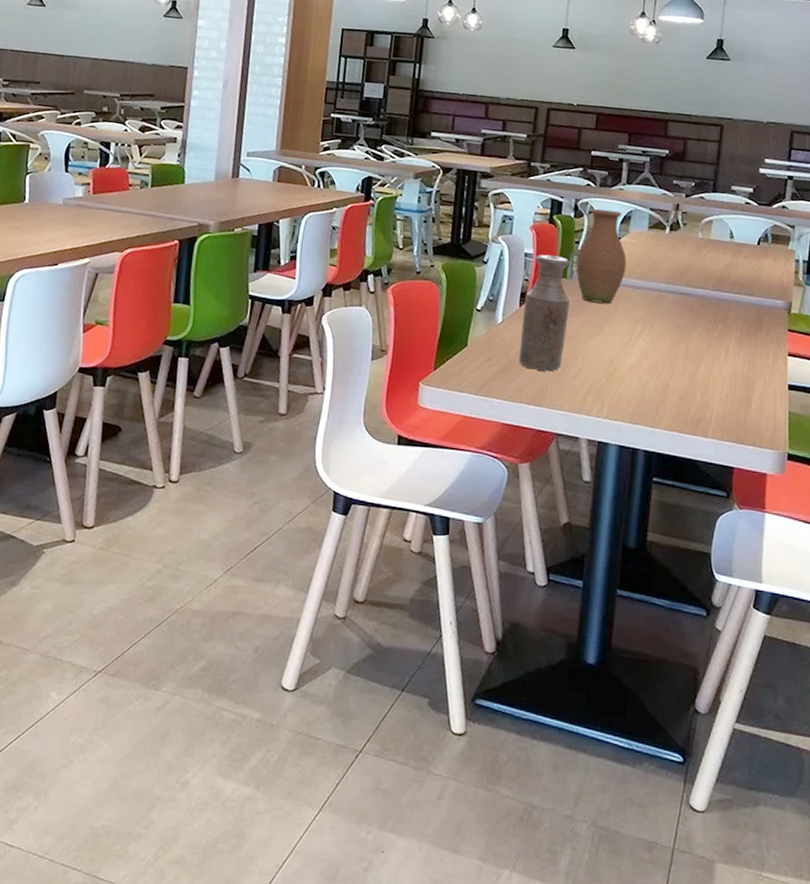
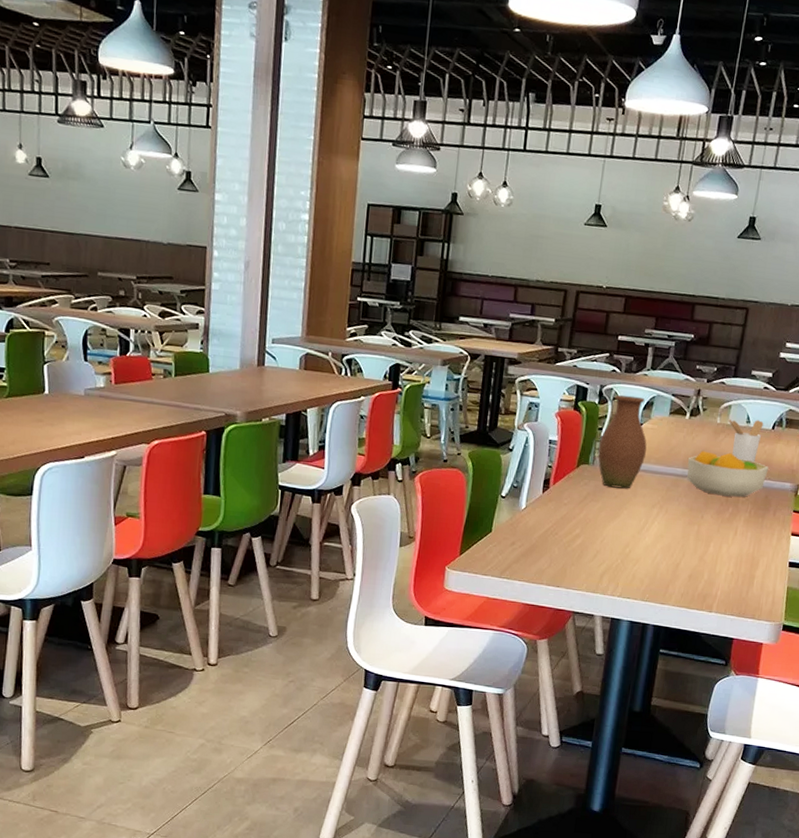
bottle: present [518,254,570,371] -> none [540,441,592,554]
fruit bowl: none [670,266,757,315] -> present [687,451,769,498]
utensil holder: none [710,234,748,279] -> present [728,419,764,463]

